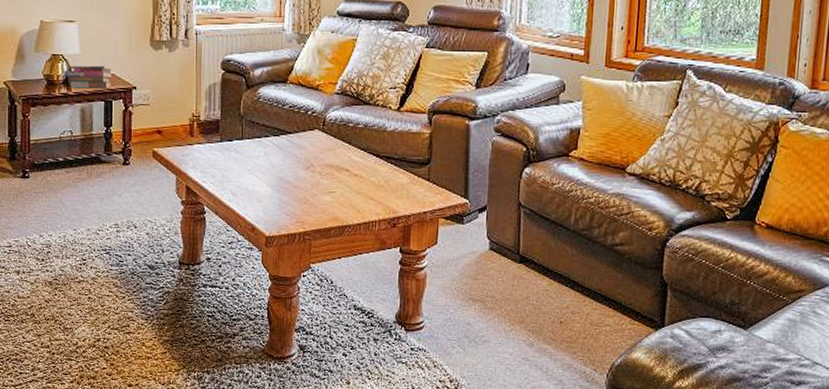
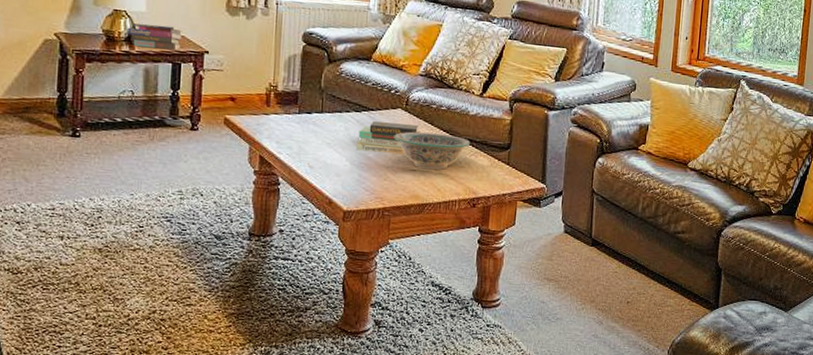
books: none [276,145,338,177] -> present [356,121,420,155]
decorative bowl: none [312,152,389,191] -> present [394,131,471,171]

